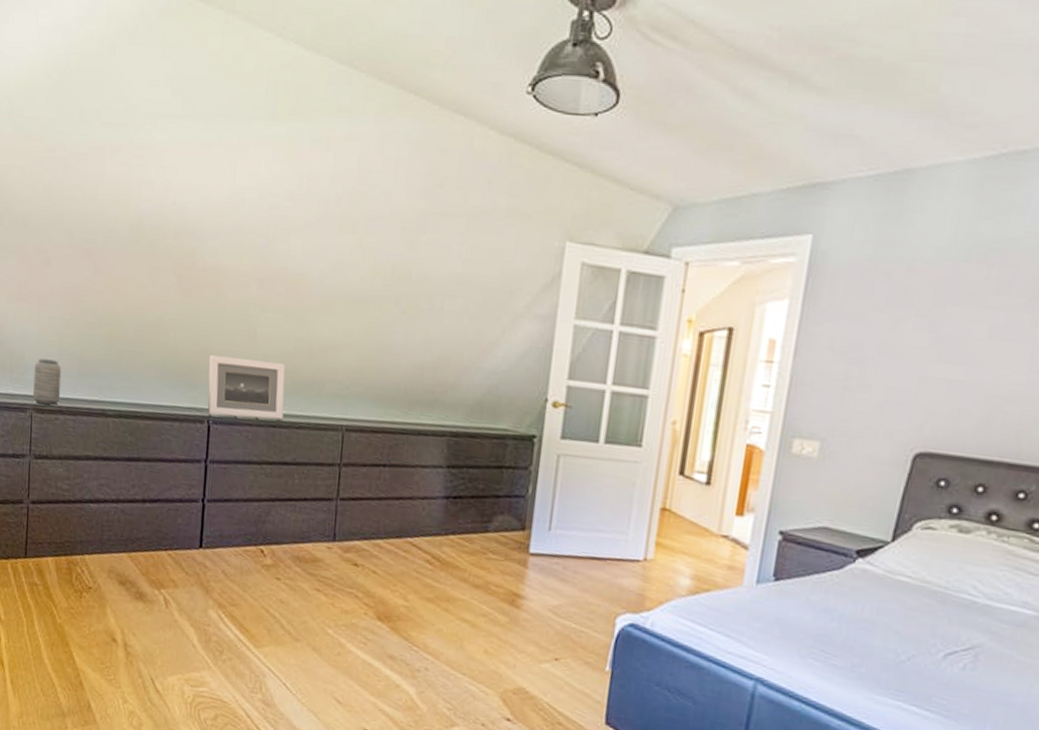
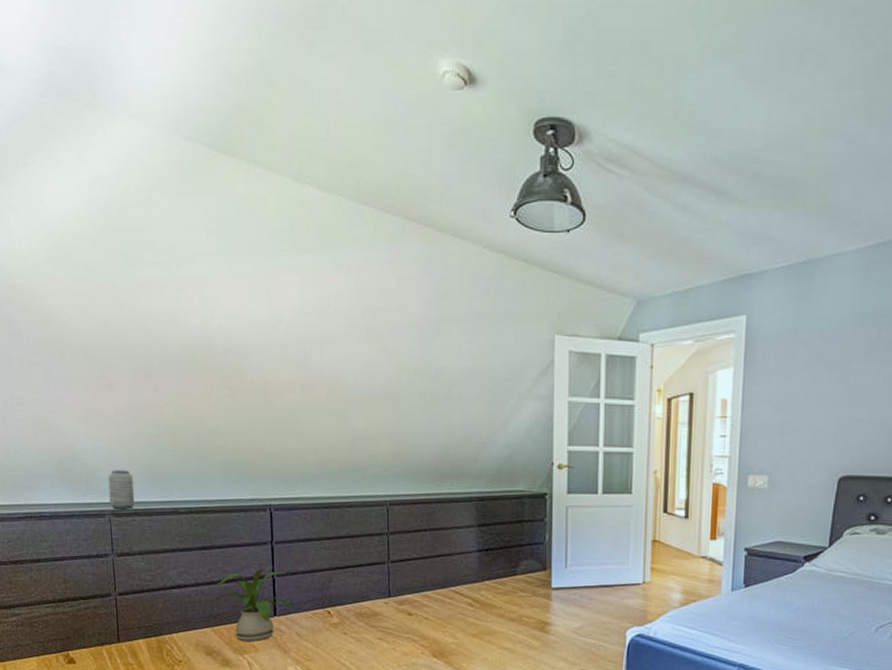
house plant: none [133,488,223,576] -> present [213,566,294,642]
picture frame: present [207,355,286,420] -> none [264,453,335,504]

